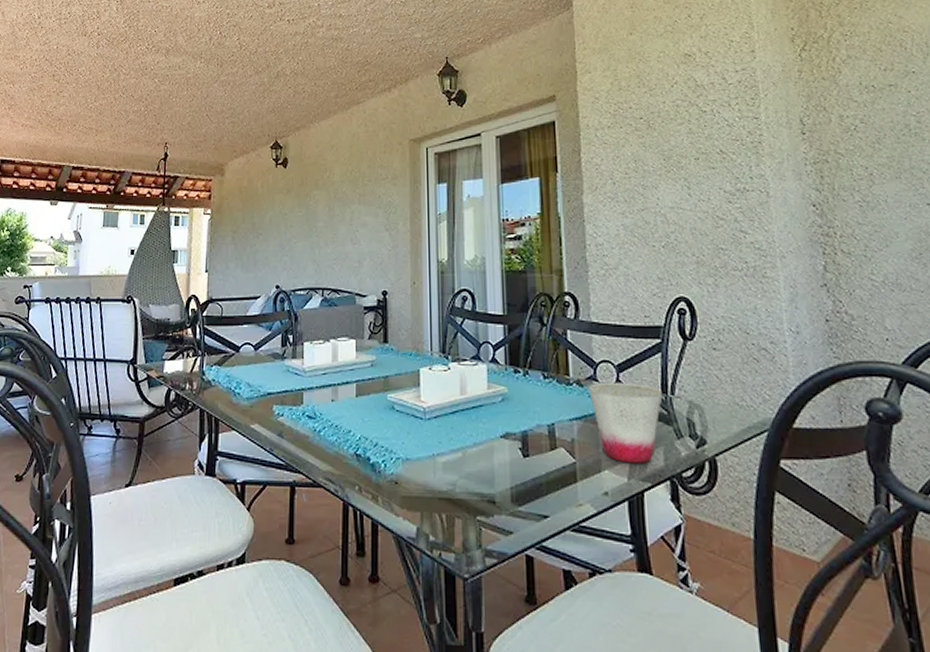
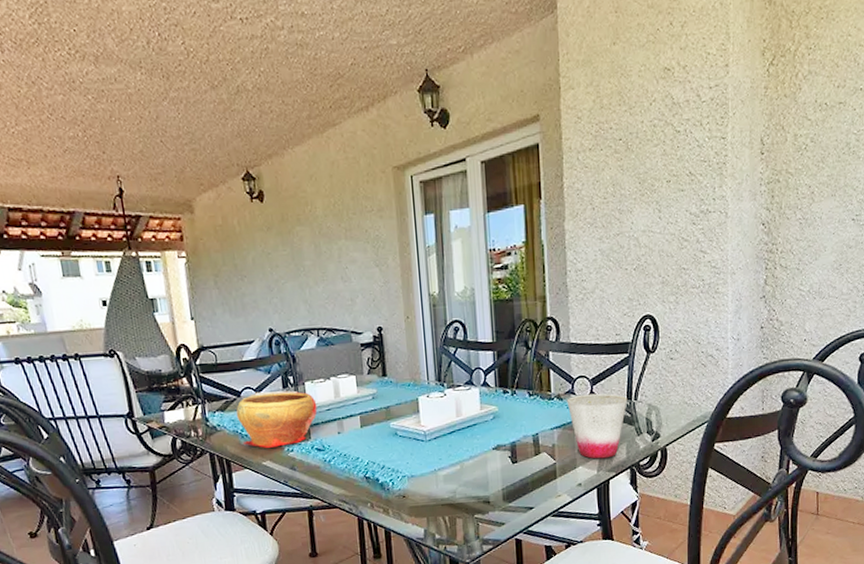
bowl: none [232,348,313,409] -> present [236,390,317,448]

